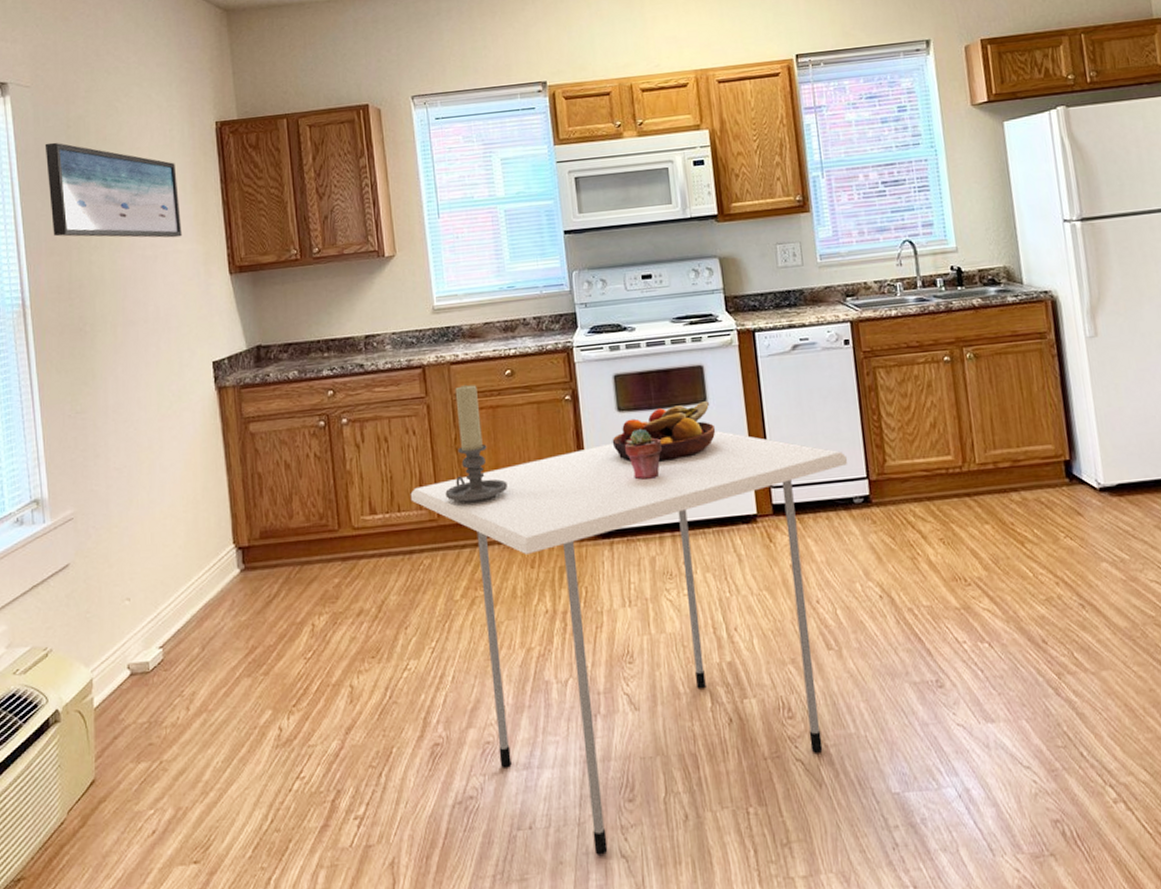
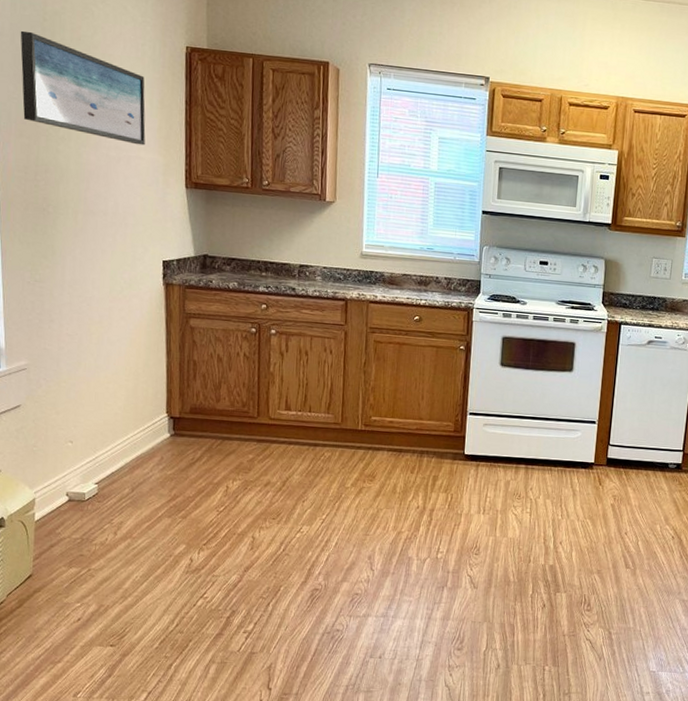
dining table: present [410,430,848,855] -> none [321,389,672,683]
candle holder: present [445,384,507,505] -> none [350,321,402,417]
fruit bowl: present [612,401,716,463] -> none [492,370,576,412]
potted succulent: present [625,428,663,480] -> none [501,382,531,423]

